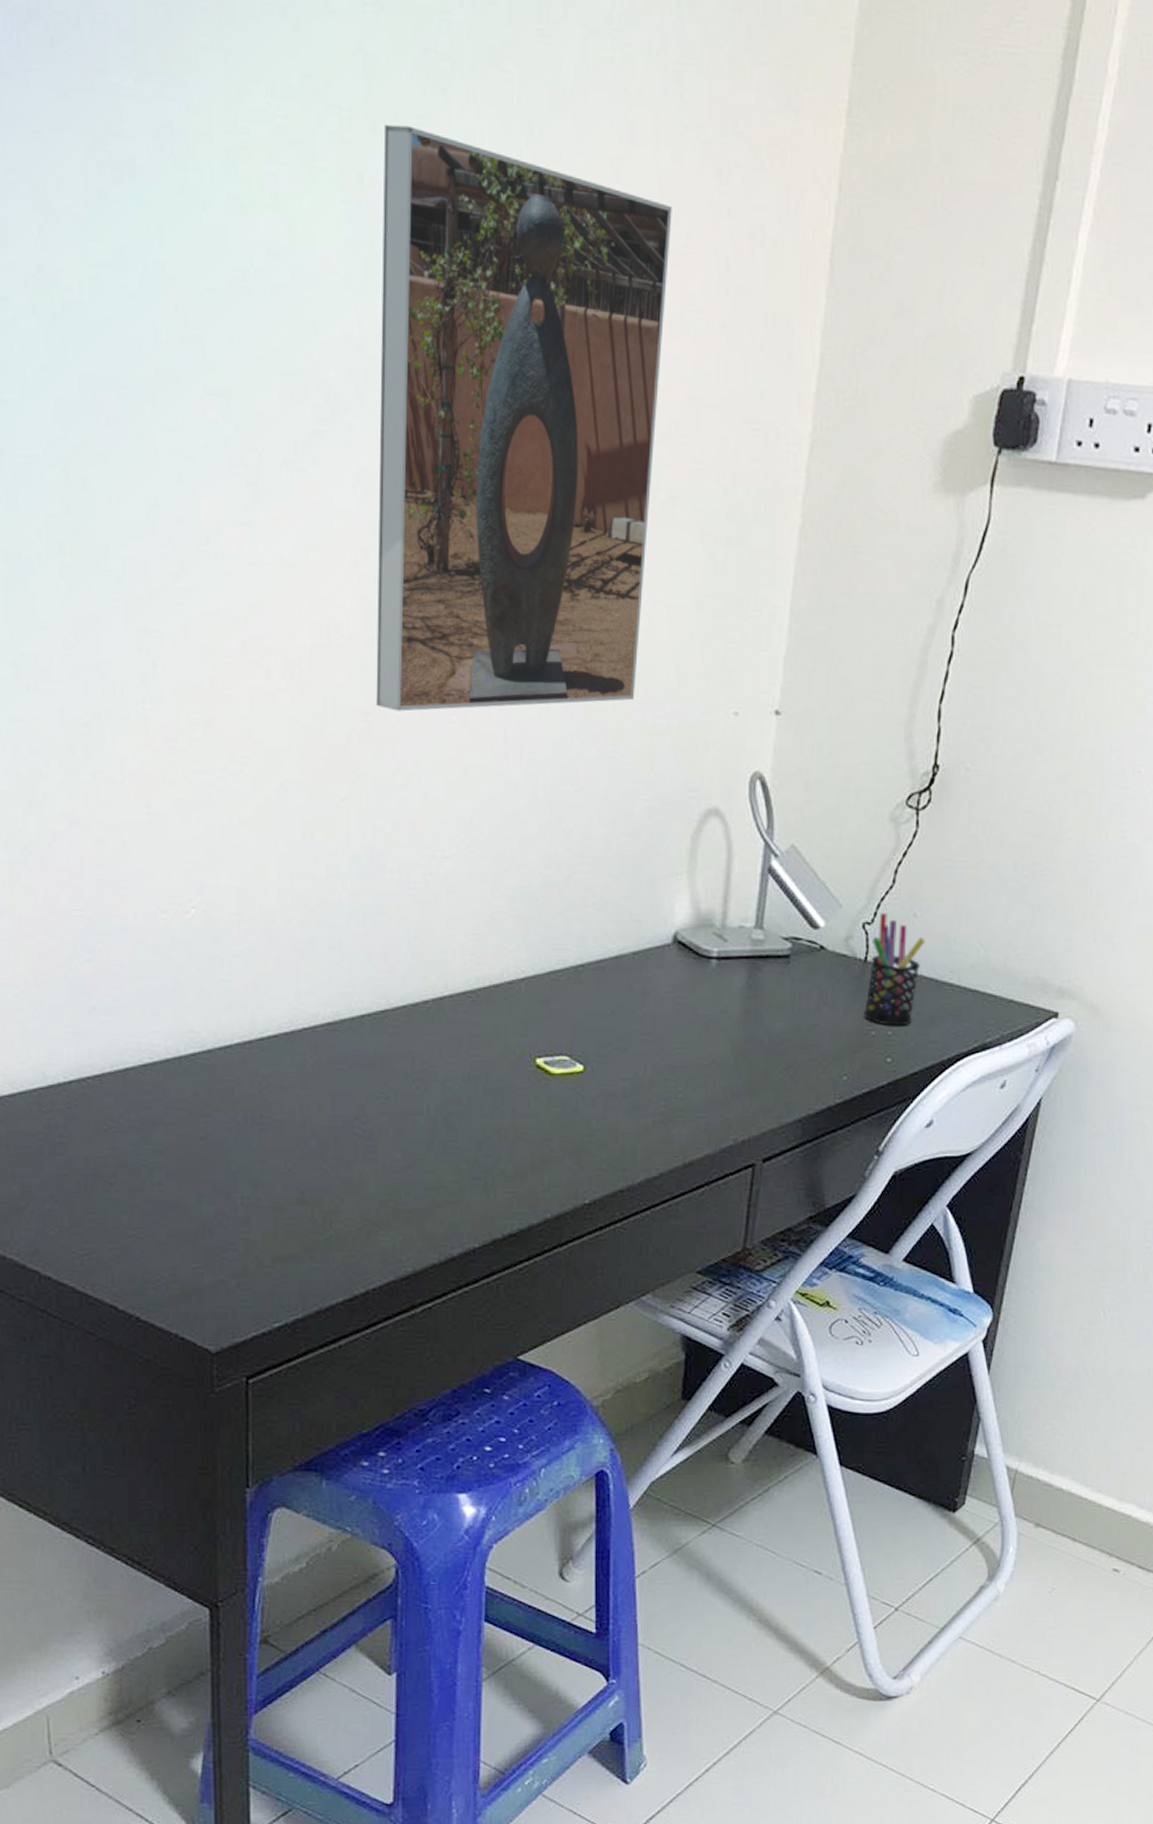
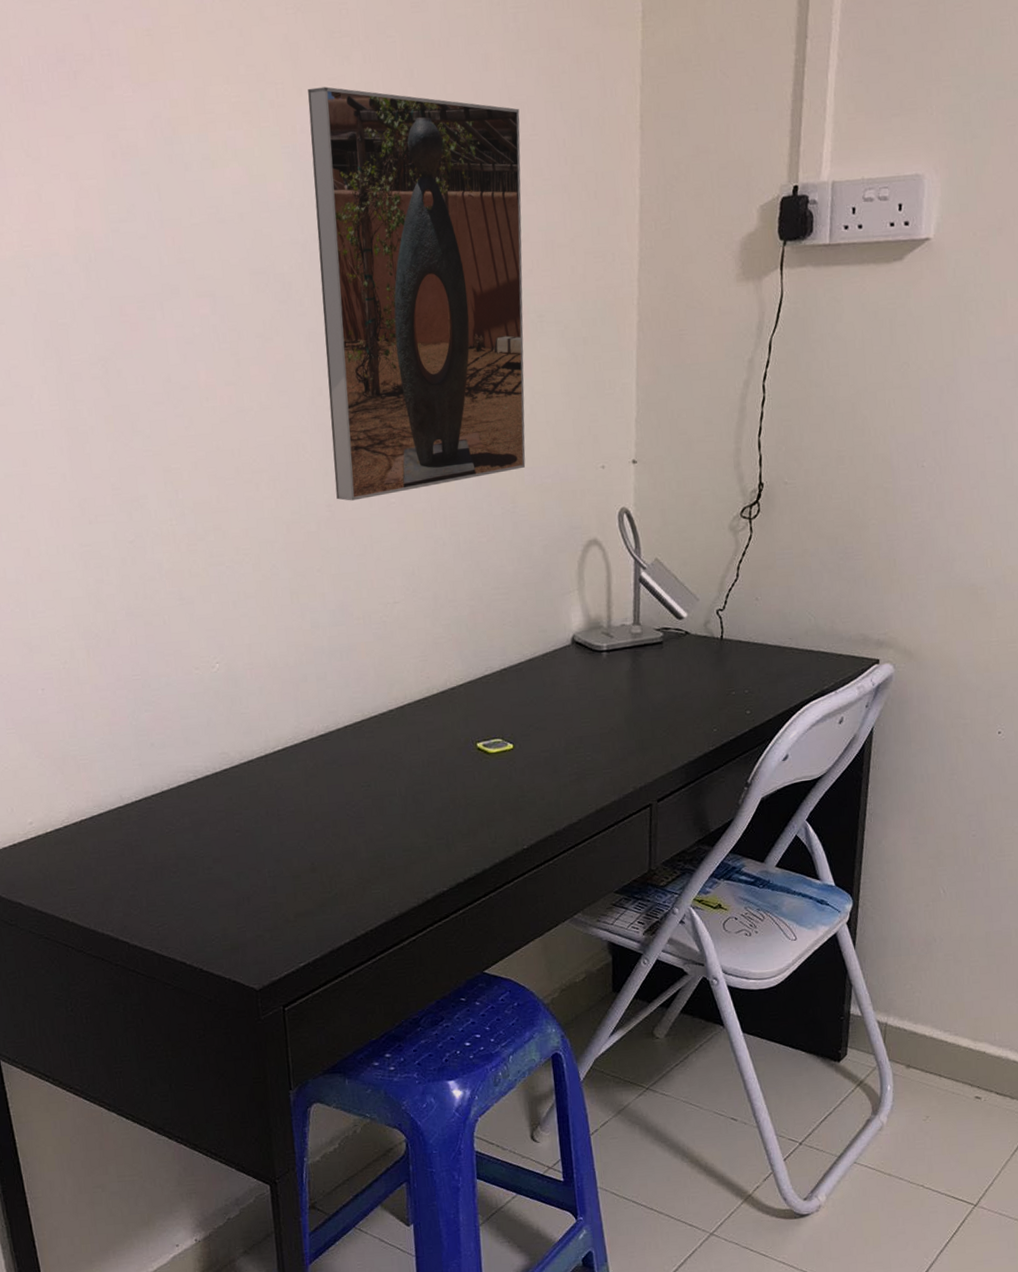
pen holder: present [863,913,925,1026] -> none [724,600,767,686]

